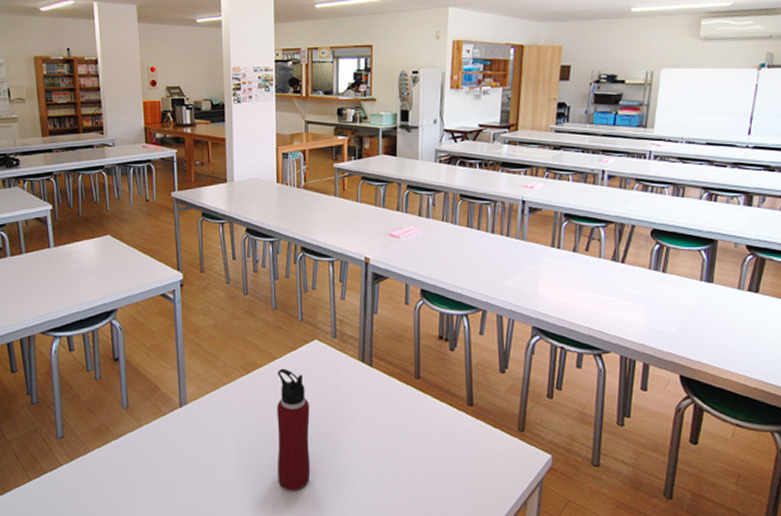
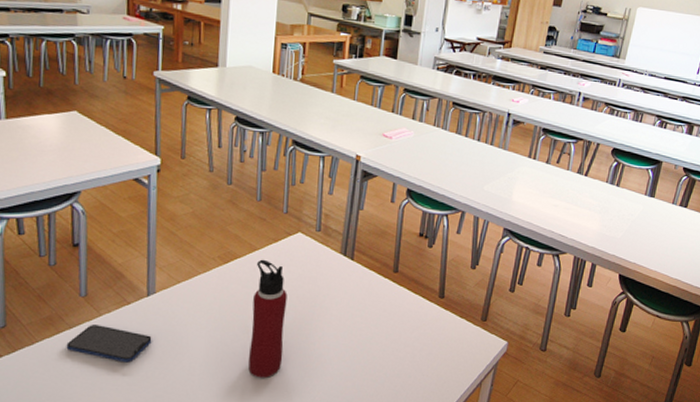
smartphone: none [114,435,187,473] -> present [66,325,152,363]

